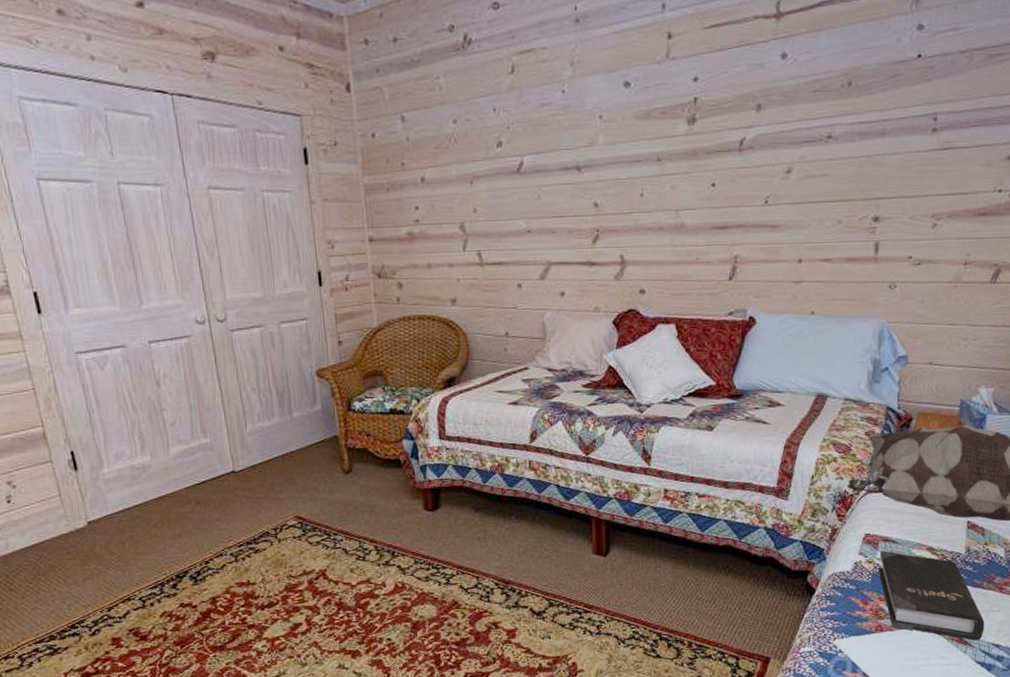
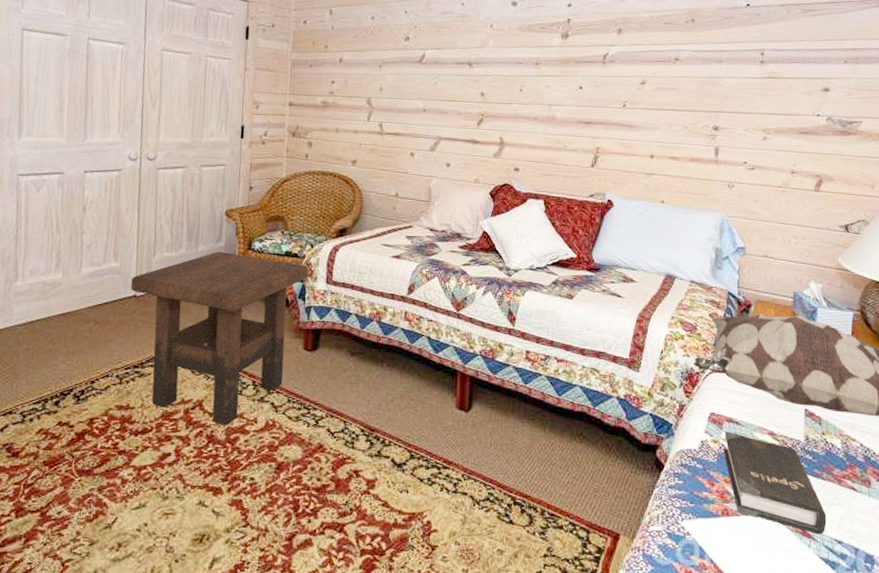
side table: none [226,415,419,592] -> present [130,251,309,426]

